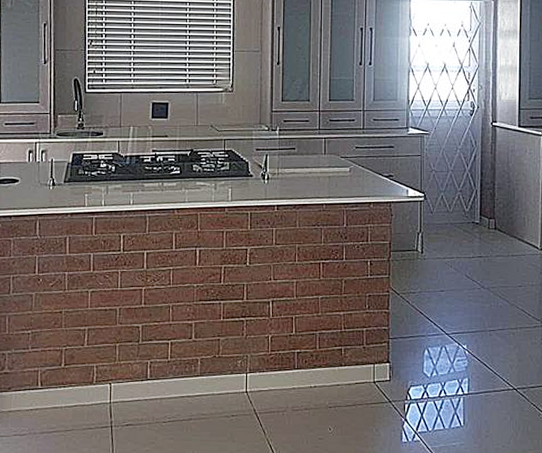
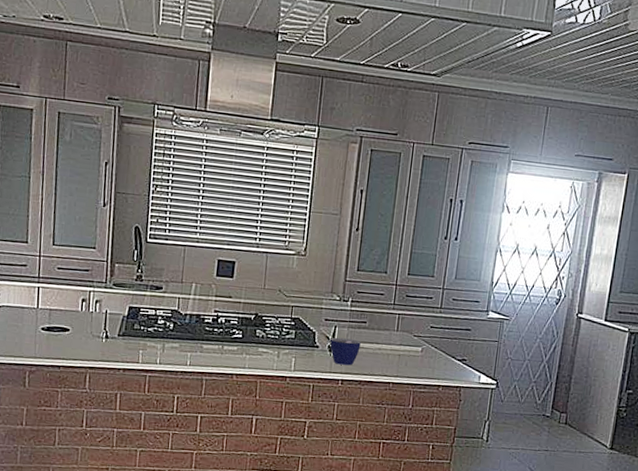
cup: none [263,165,292,191] -> present [330,337,361,366]

